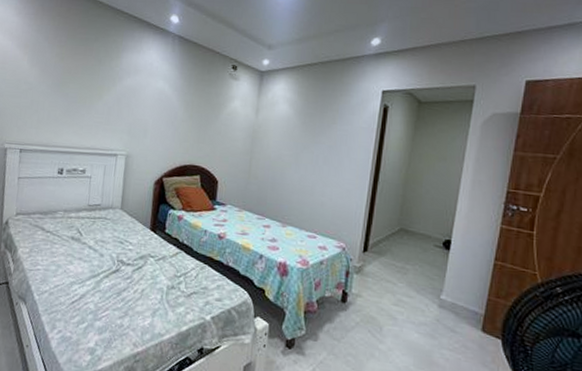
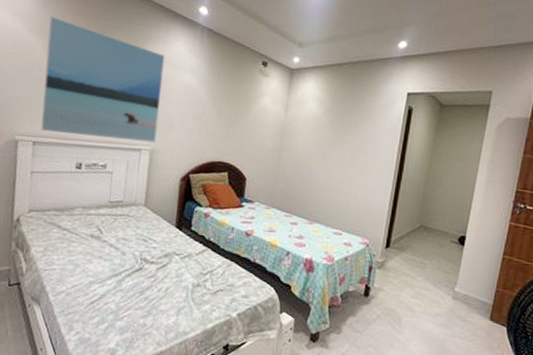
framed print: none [26,33,139,148] -> present [40,16,165,143]

